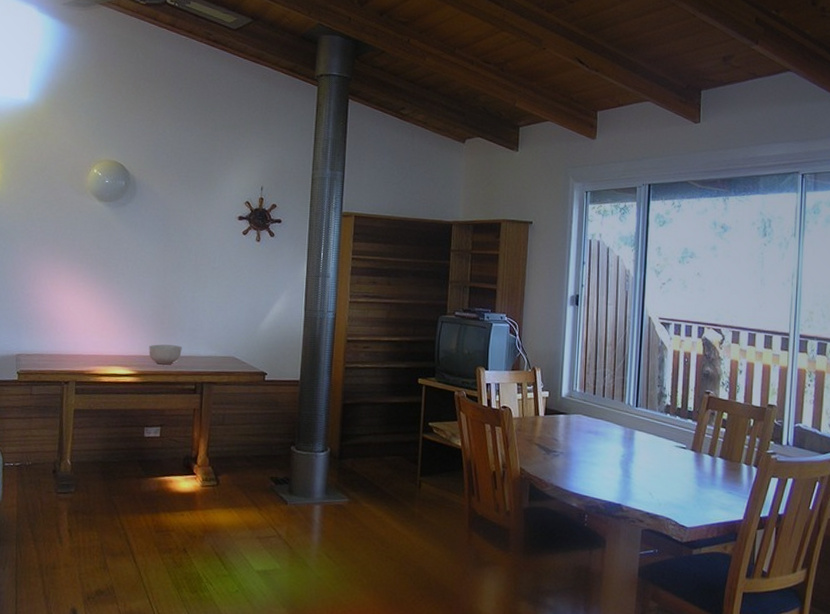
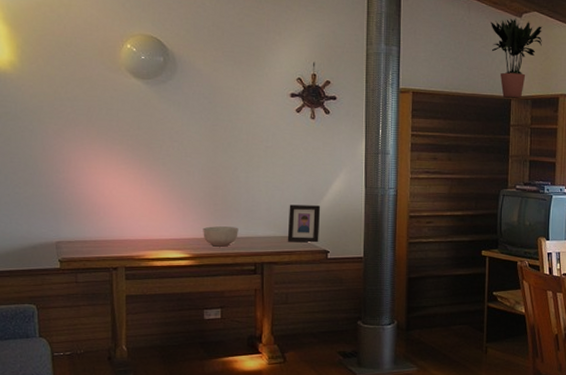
picture frame: none [227,325,261,364] -> present [287,204,321,243]
potted plant: none [433,144,486,223] -> present [490,18,542,98]

